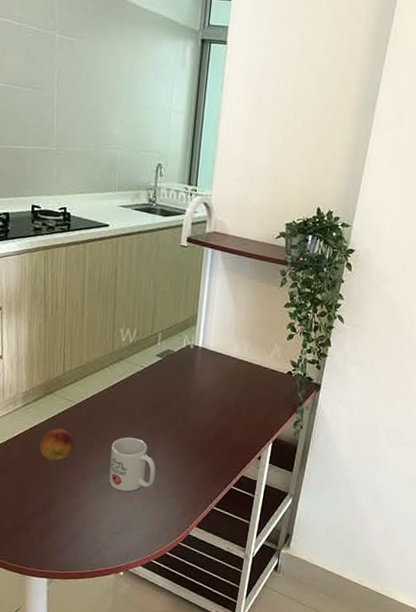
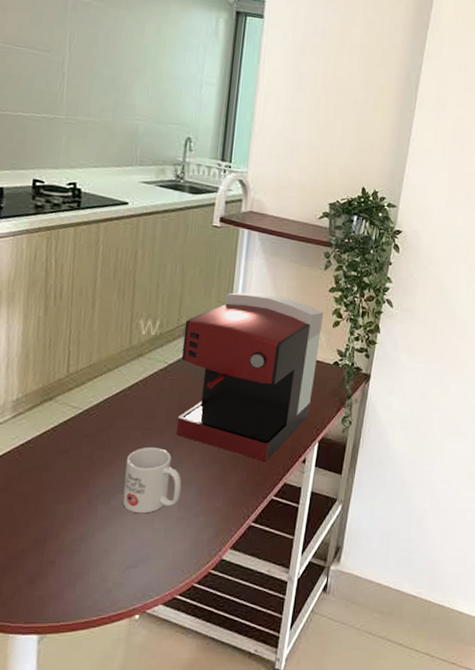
fruit: present [39,428,74,461] -> none [33,442,79,484]
coffee maker: none [151,306,279,455] -> present [176,292,324,461]

